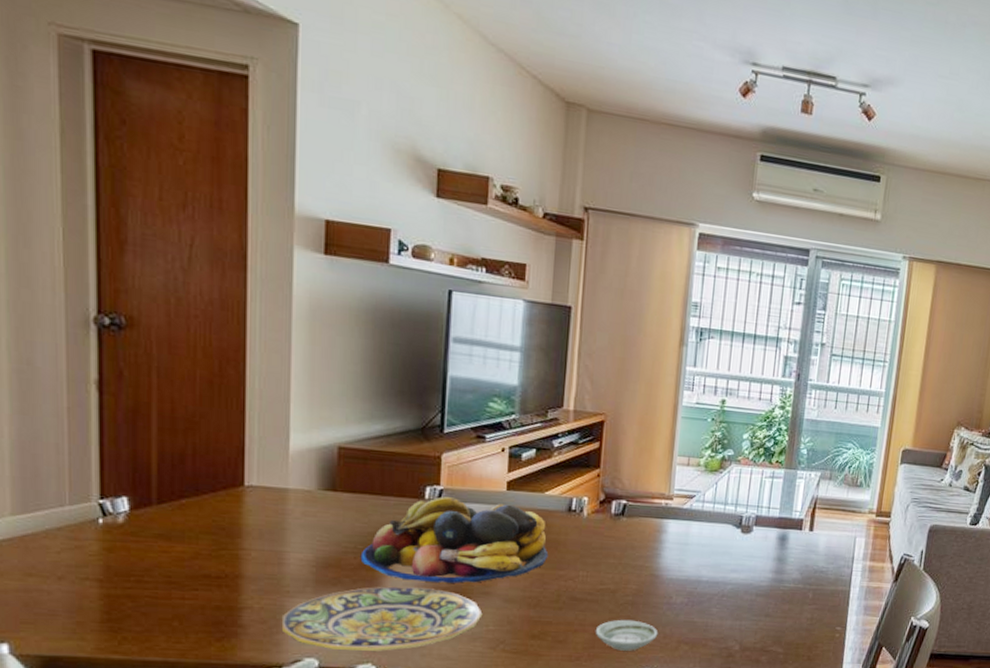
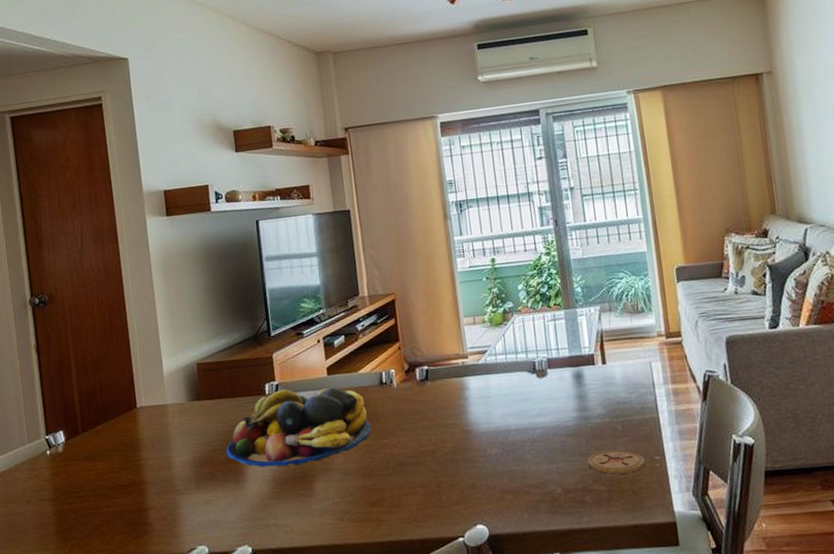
plate: present [281,586,483,651] -> none [176,471,328,536]
saucer: present [595,619,658,651] -> none [424,476,482,508]
coaster: none [771,615,827,639] -> present [587,450,645,474]

